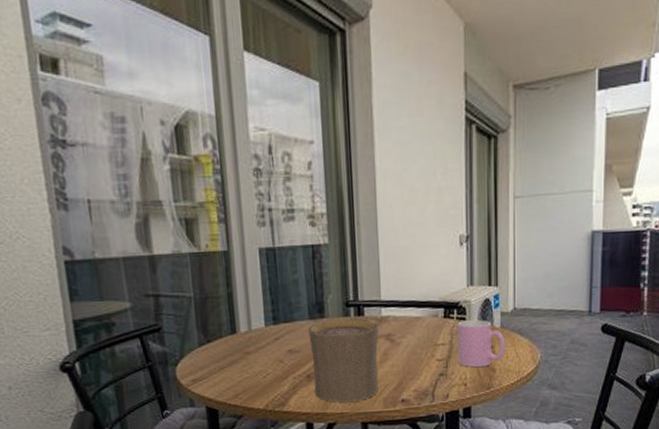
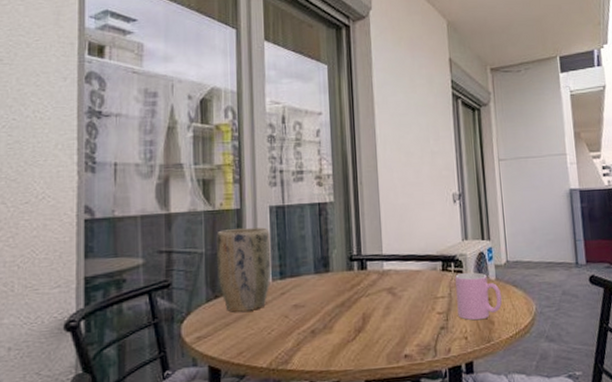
plant pot: none [204,271,264,356] -> present [217,227,272,312]
cup: present [309,319,379,403] -> none [314,273,382,360]

